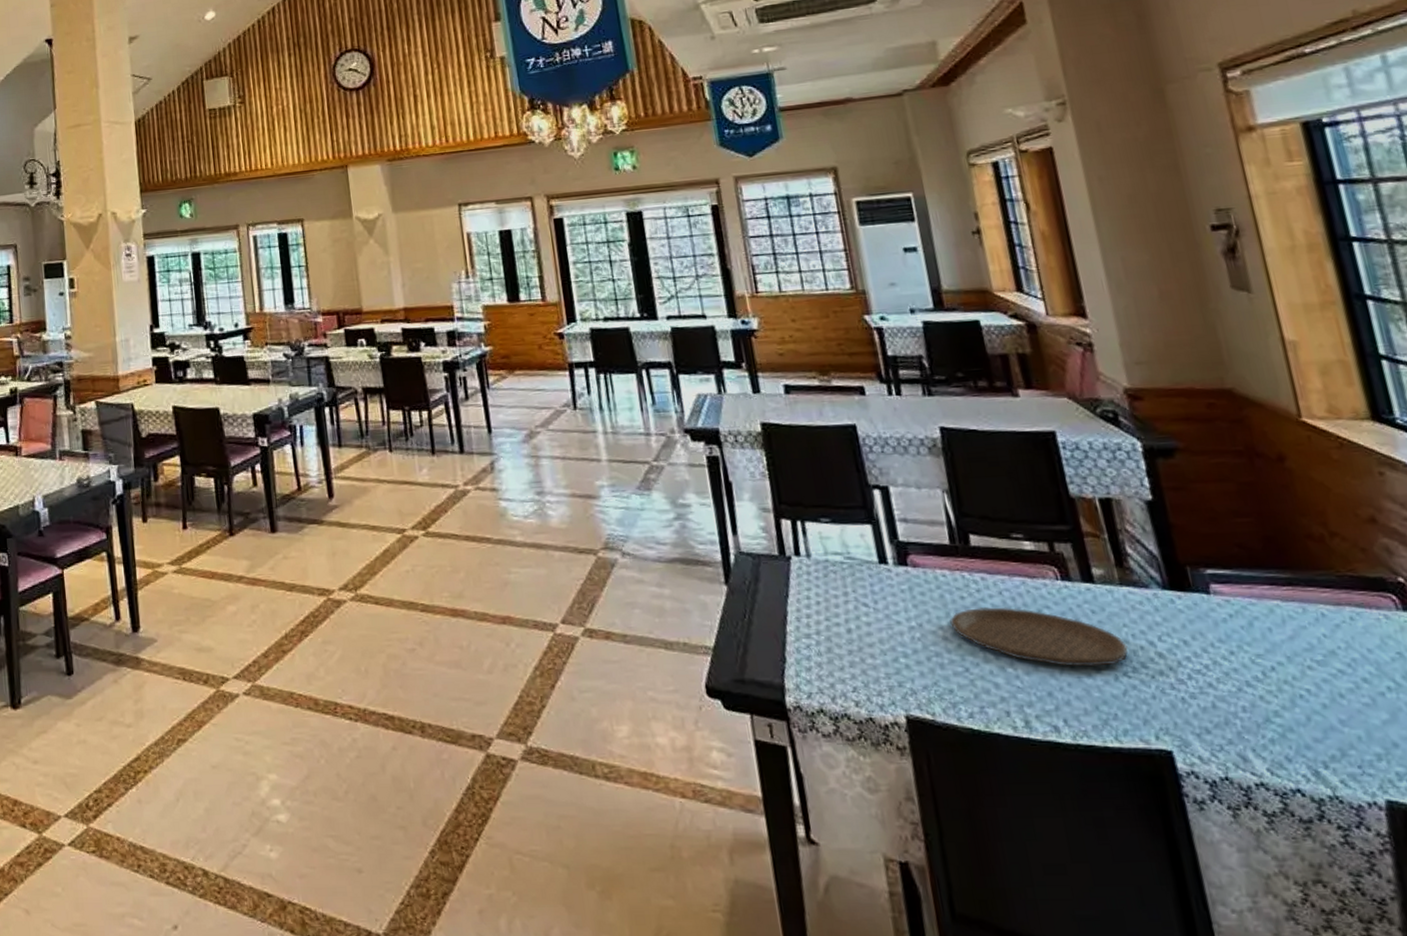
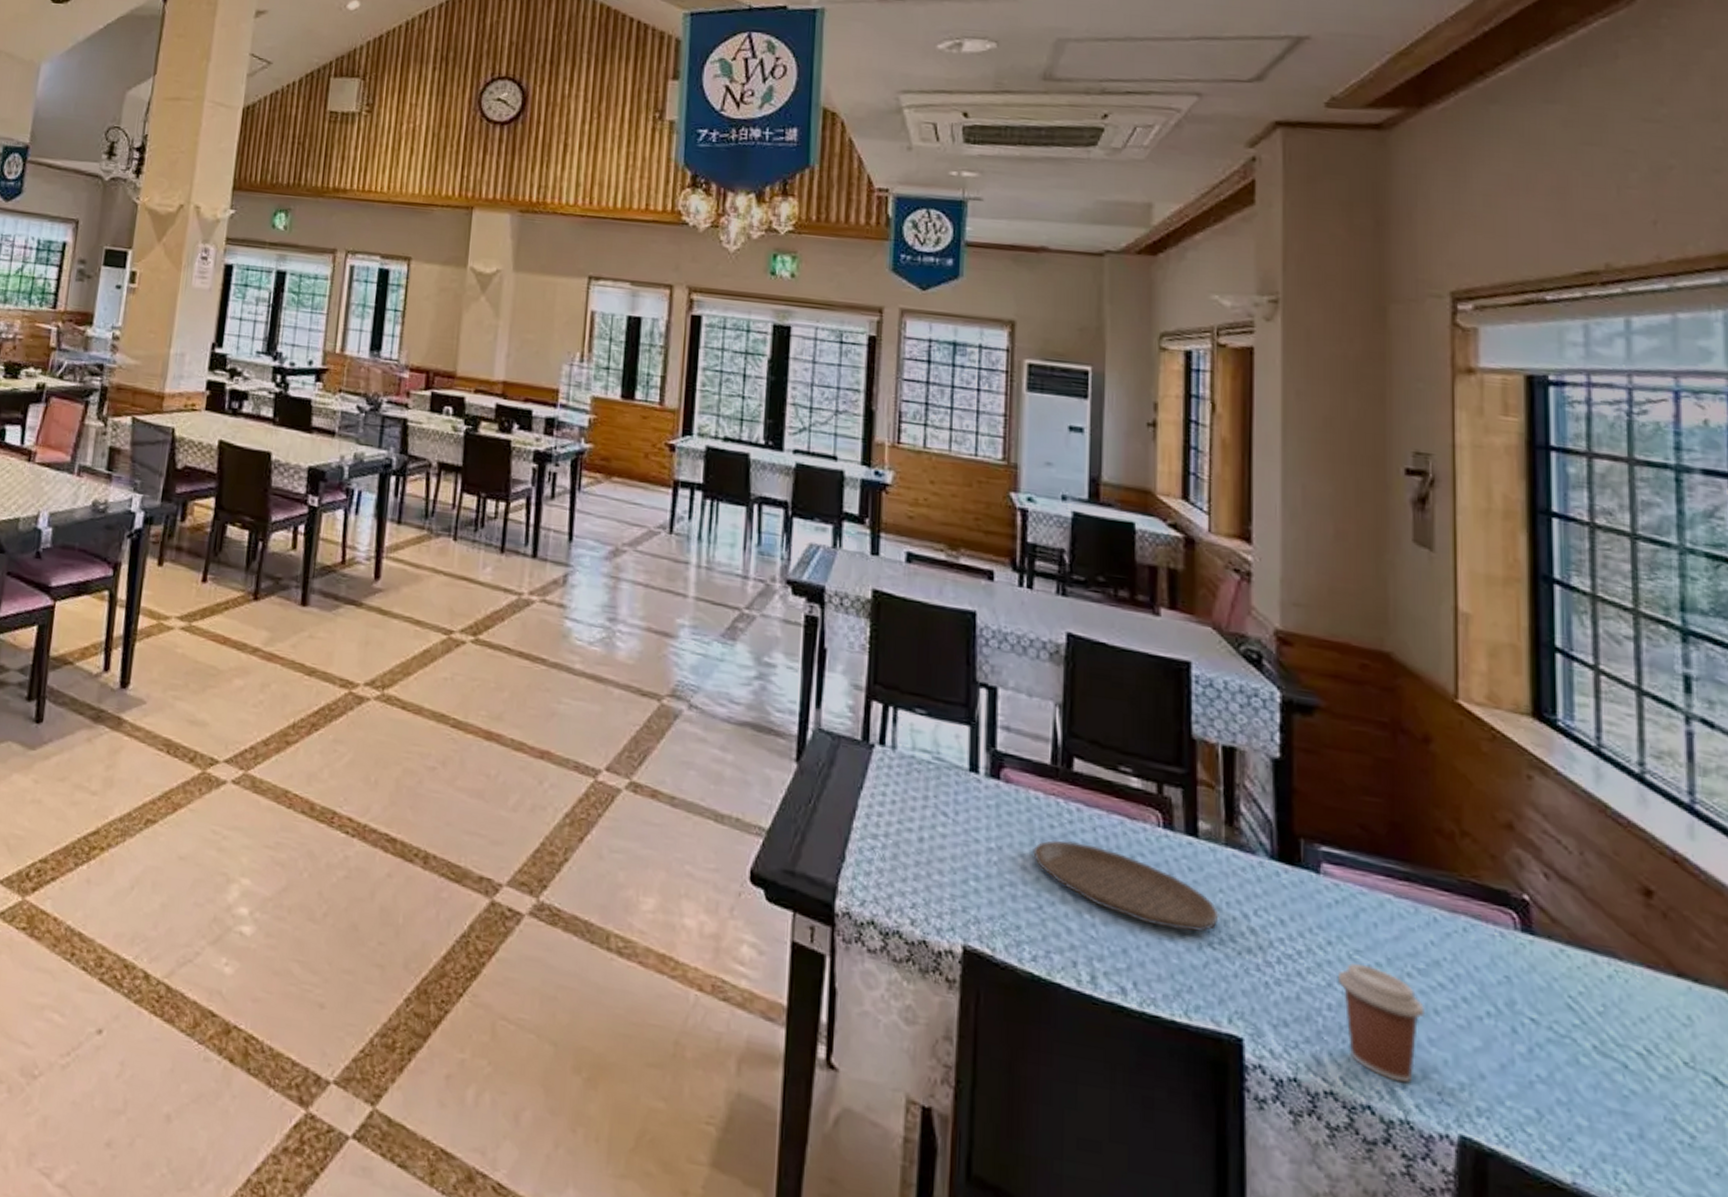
coffee cup: none [1245,667,1333,764] -> present [1339,963,1426,1083]

